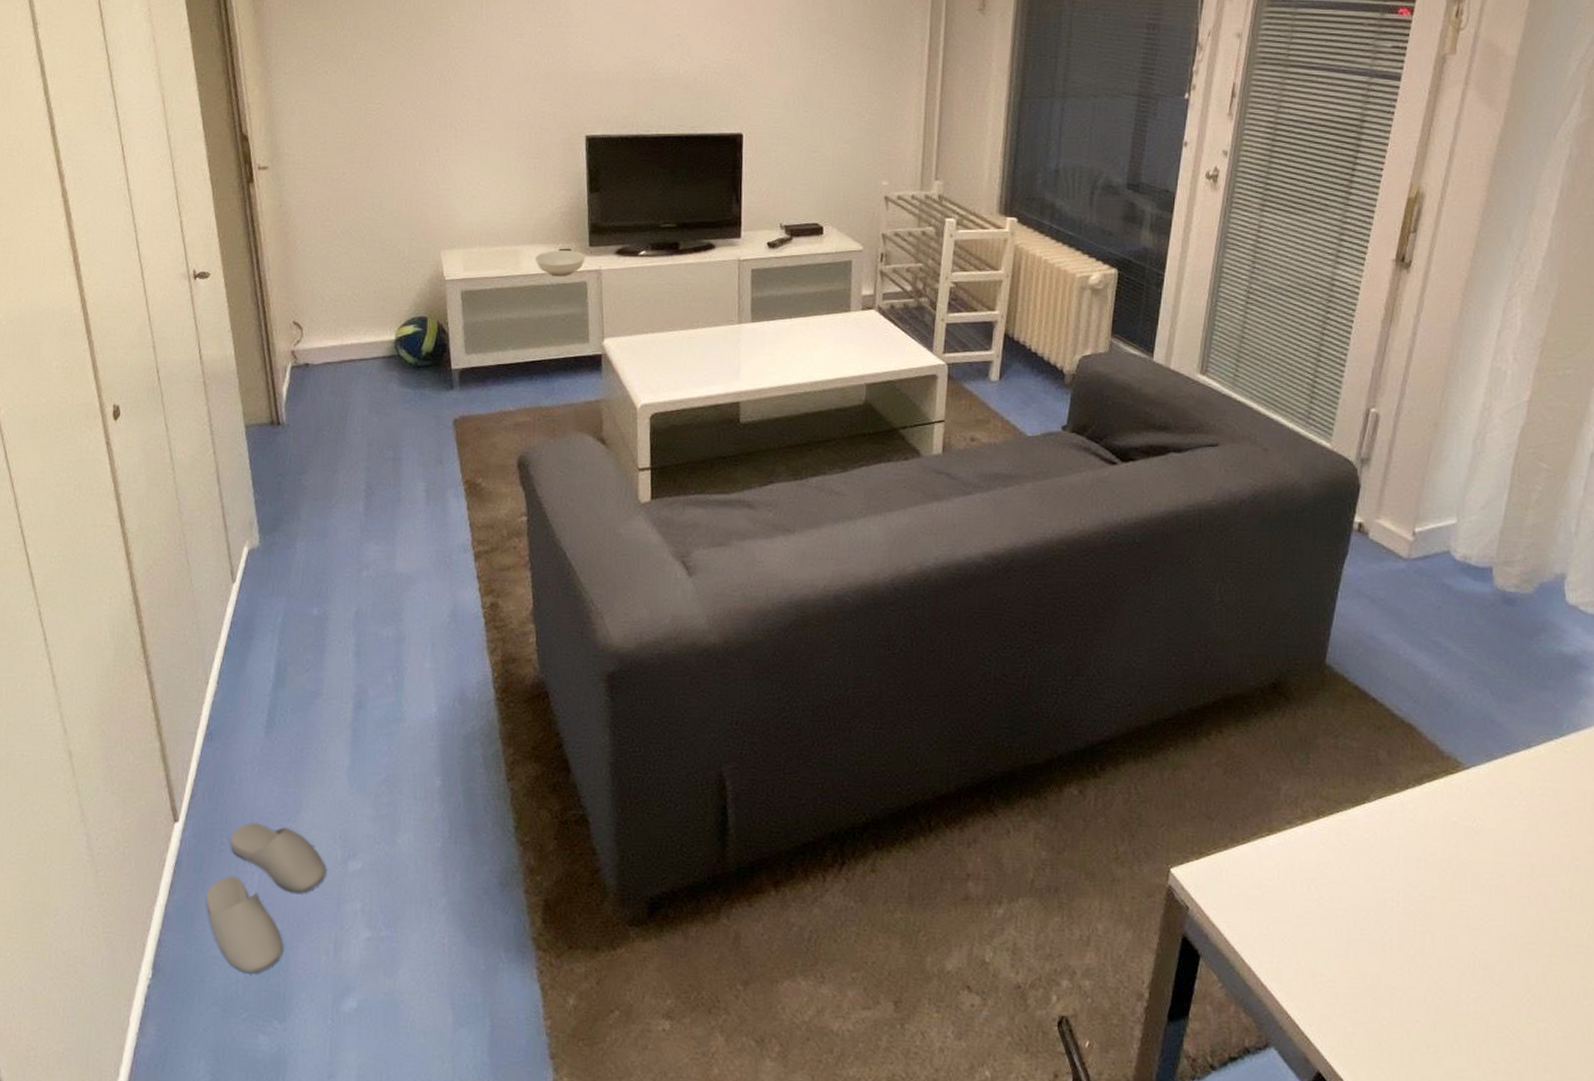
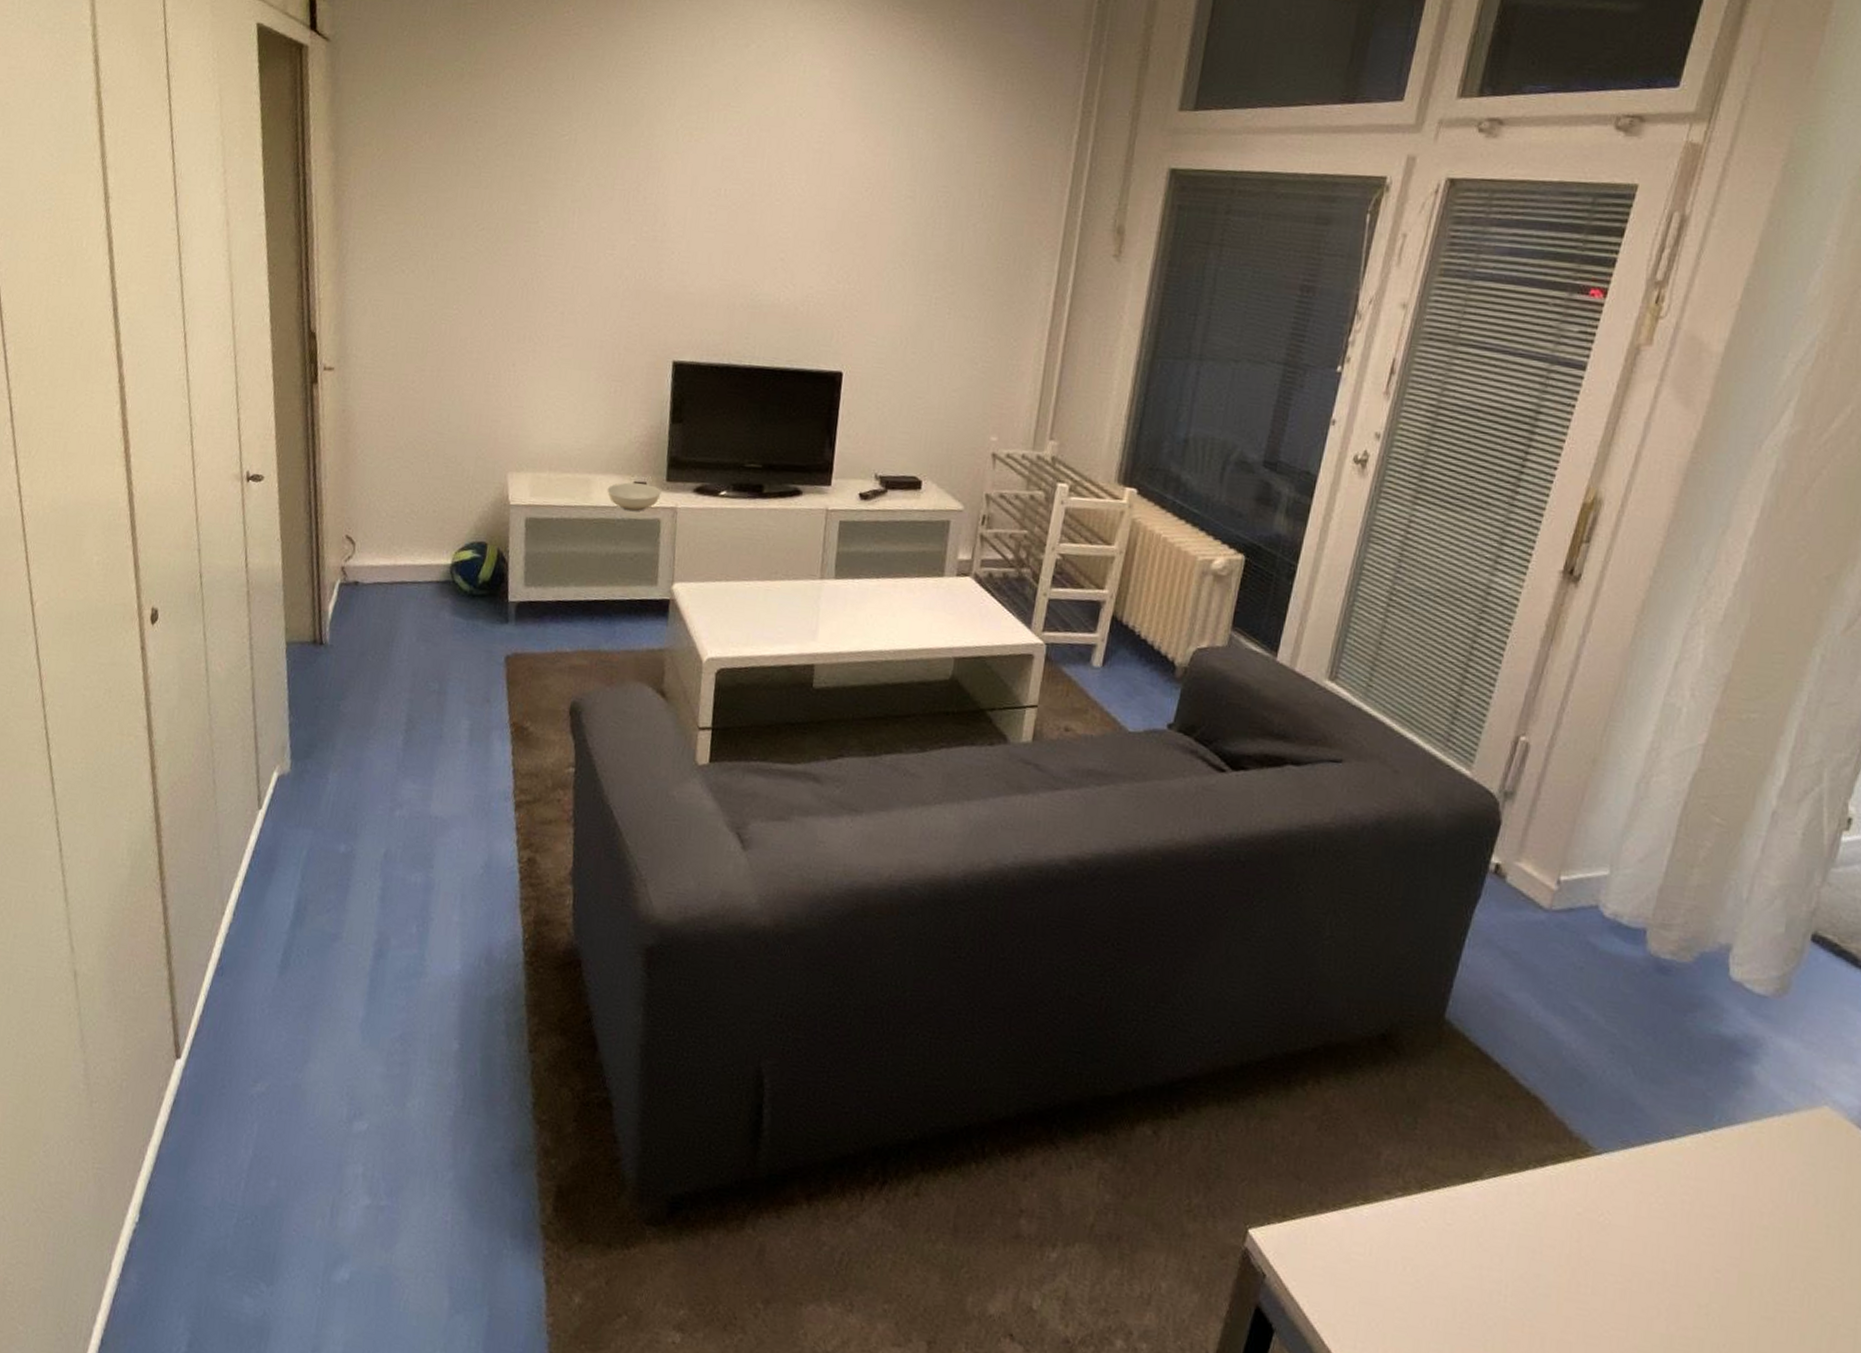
slippers: present [206,822,326,974] -> none [201,1067,330,1231]

